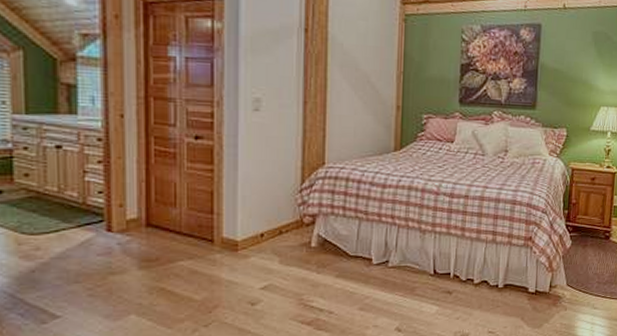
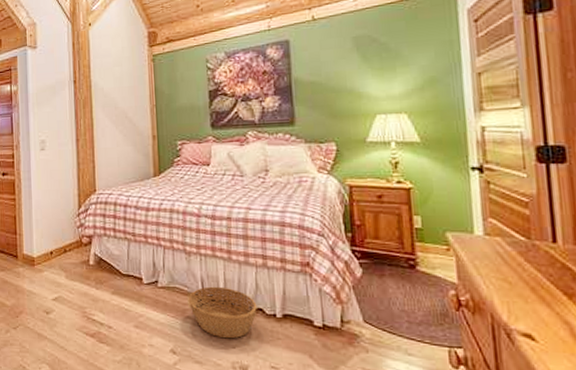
basket: none [418,263,483,312] -> present [188,286,257,339]

